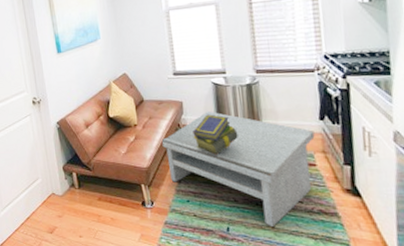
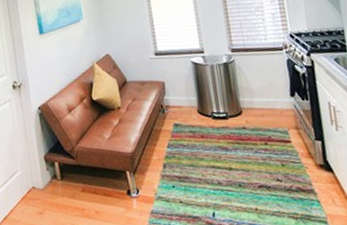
coffee table: present [161,111,315,226] -> none [145,91,288,208]
stack of books: present [192,114,238,155] -> none [175,94,219,136]

